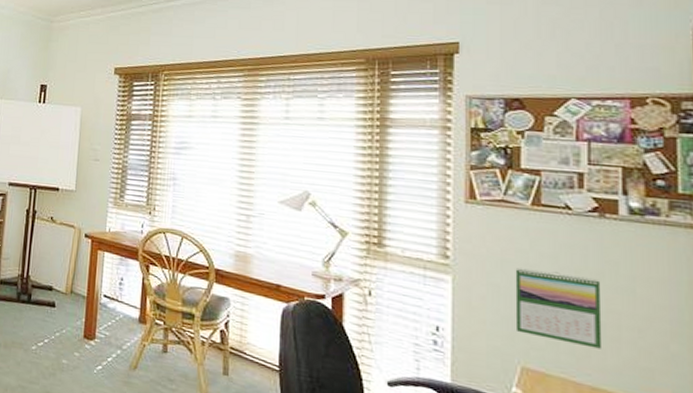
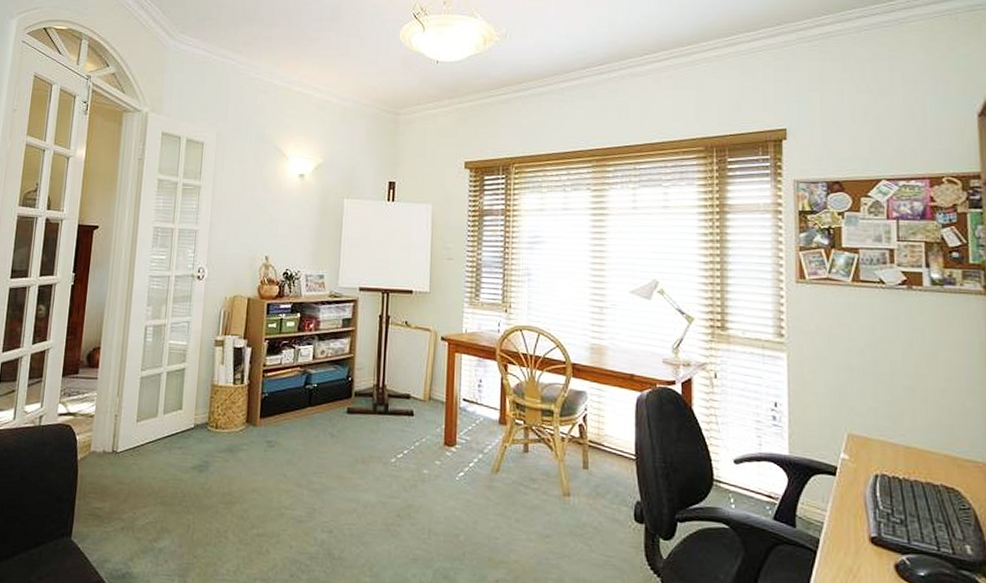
calendar: present [515,268,603,349] -> none [840,341,913,411]

